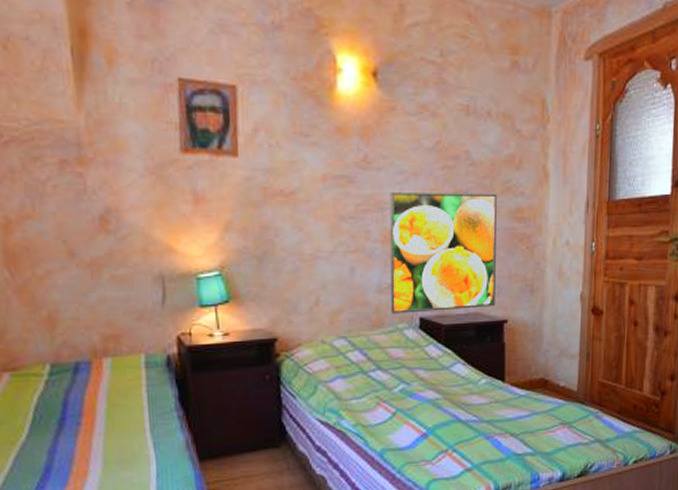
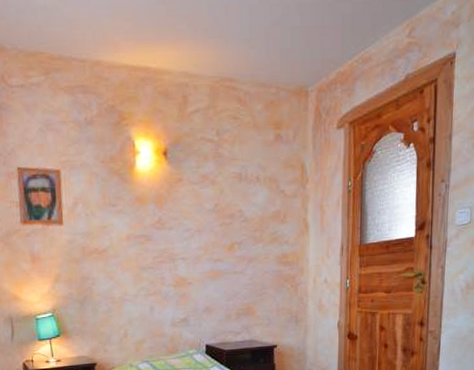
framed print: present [389,191,497,314] -> none [179,243,266,342]

